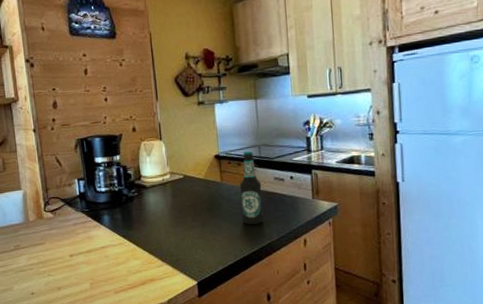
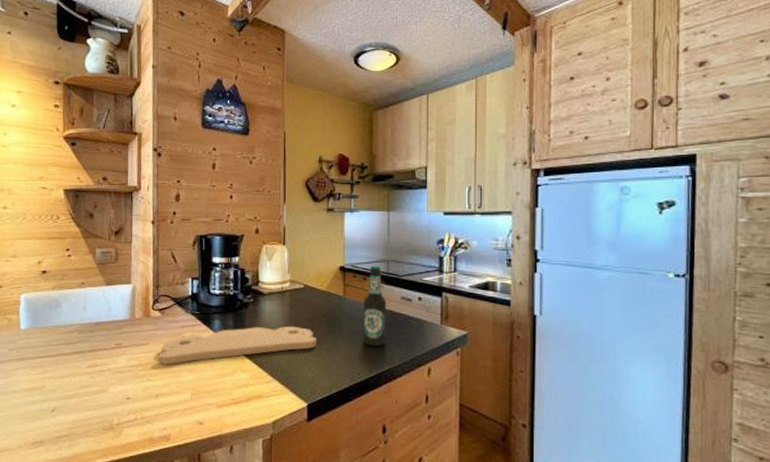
cutting board: none [56,213,200,261] -> present [158,326,316,365]

